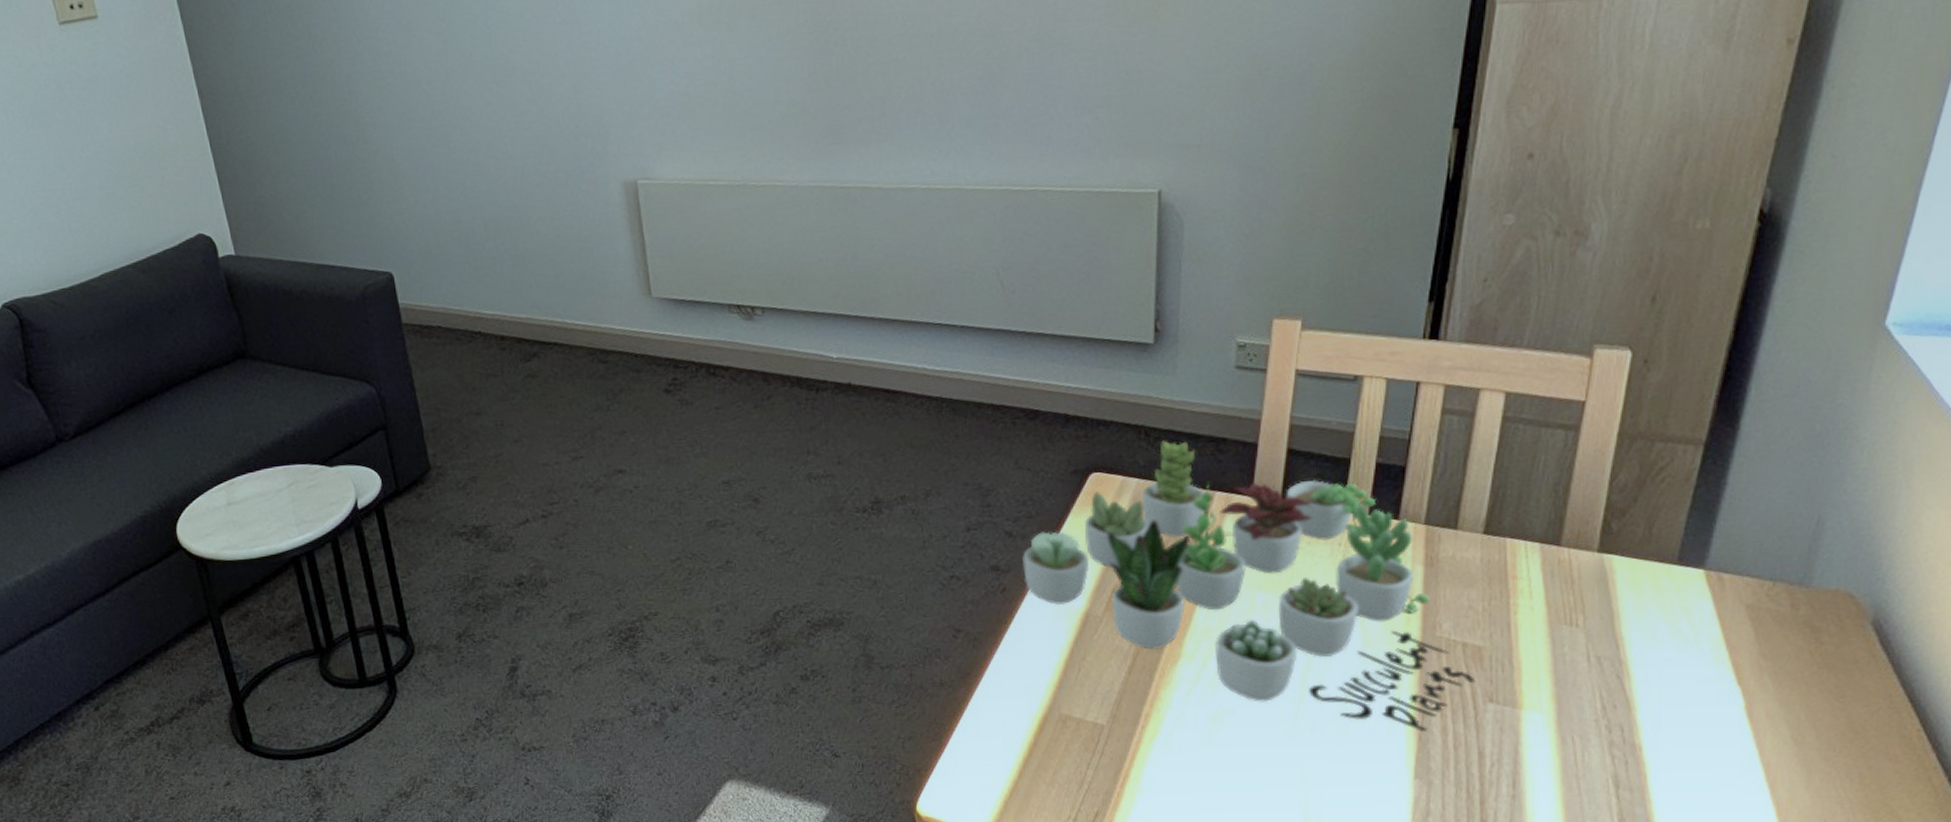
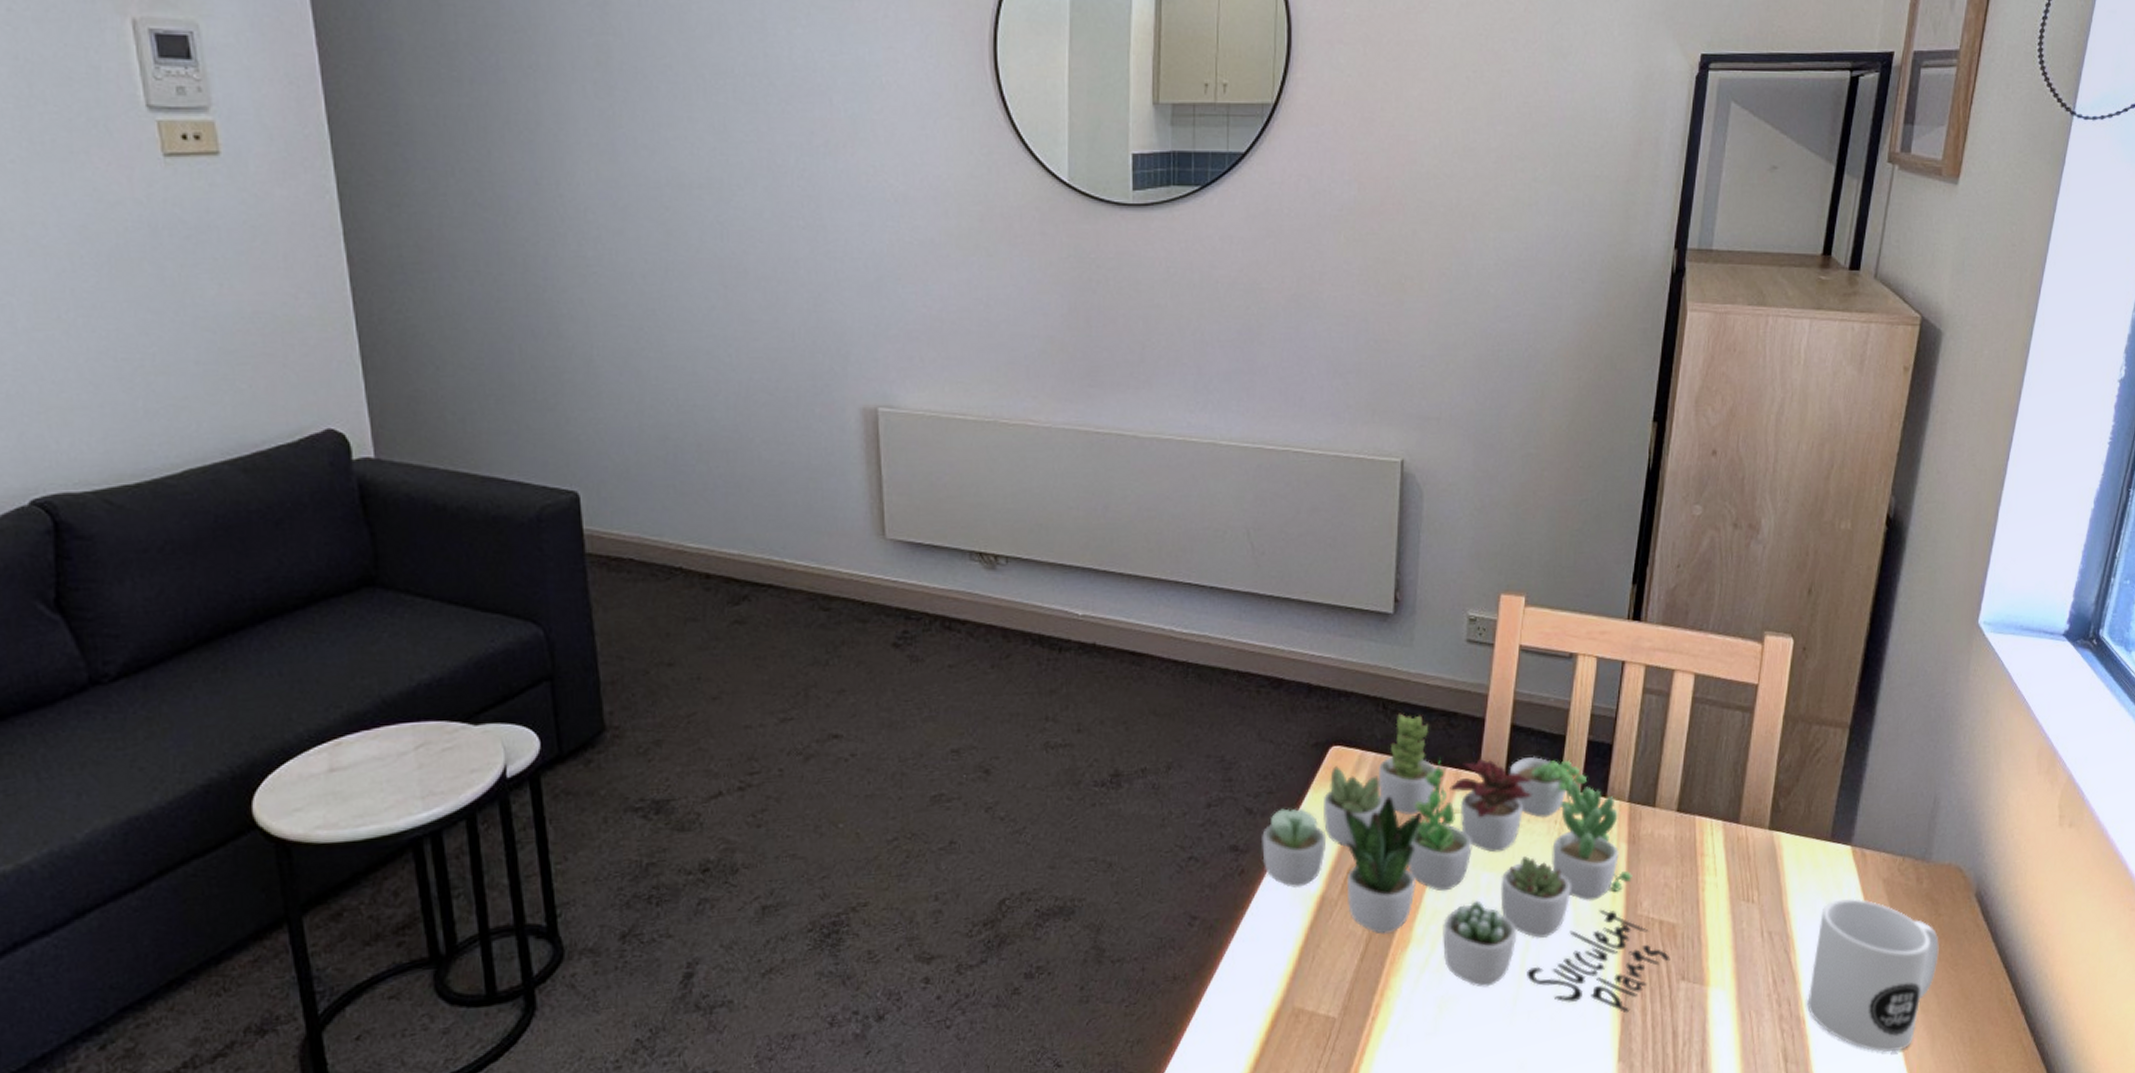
mug: none [1645,624,1820,785] -> present [1807,898,1939,1053]

